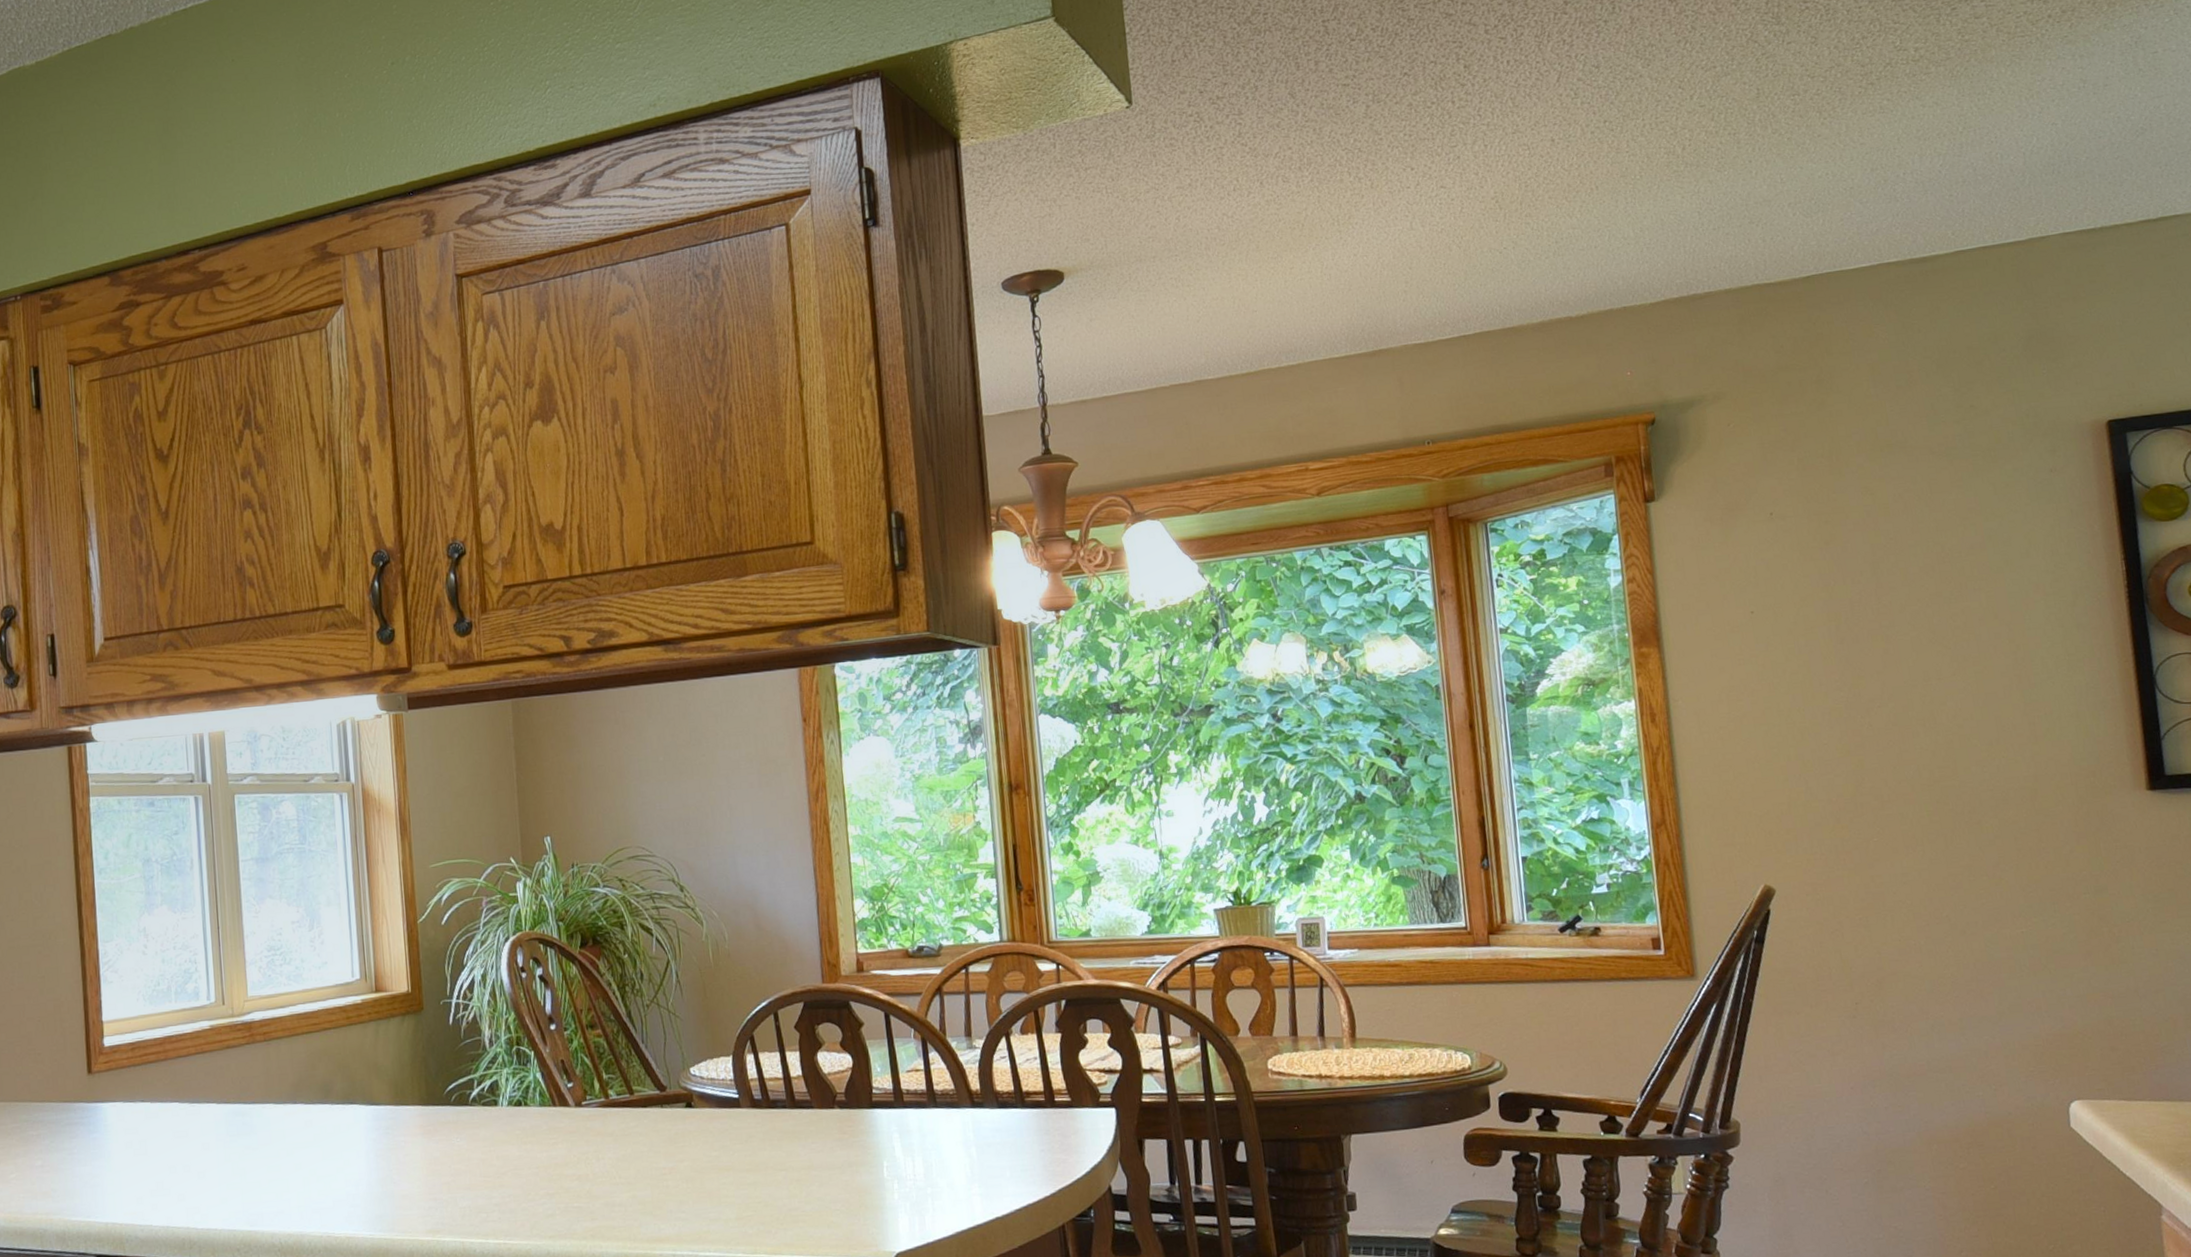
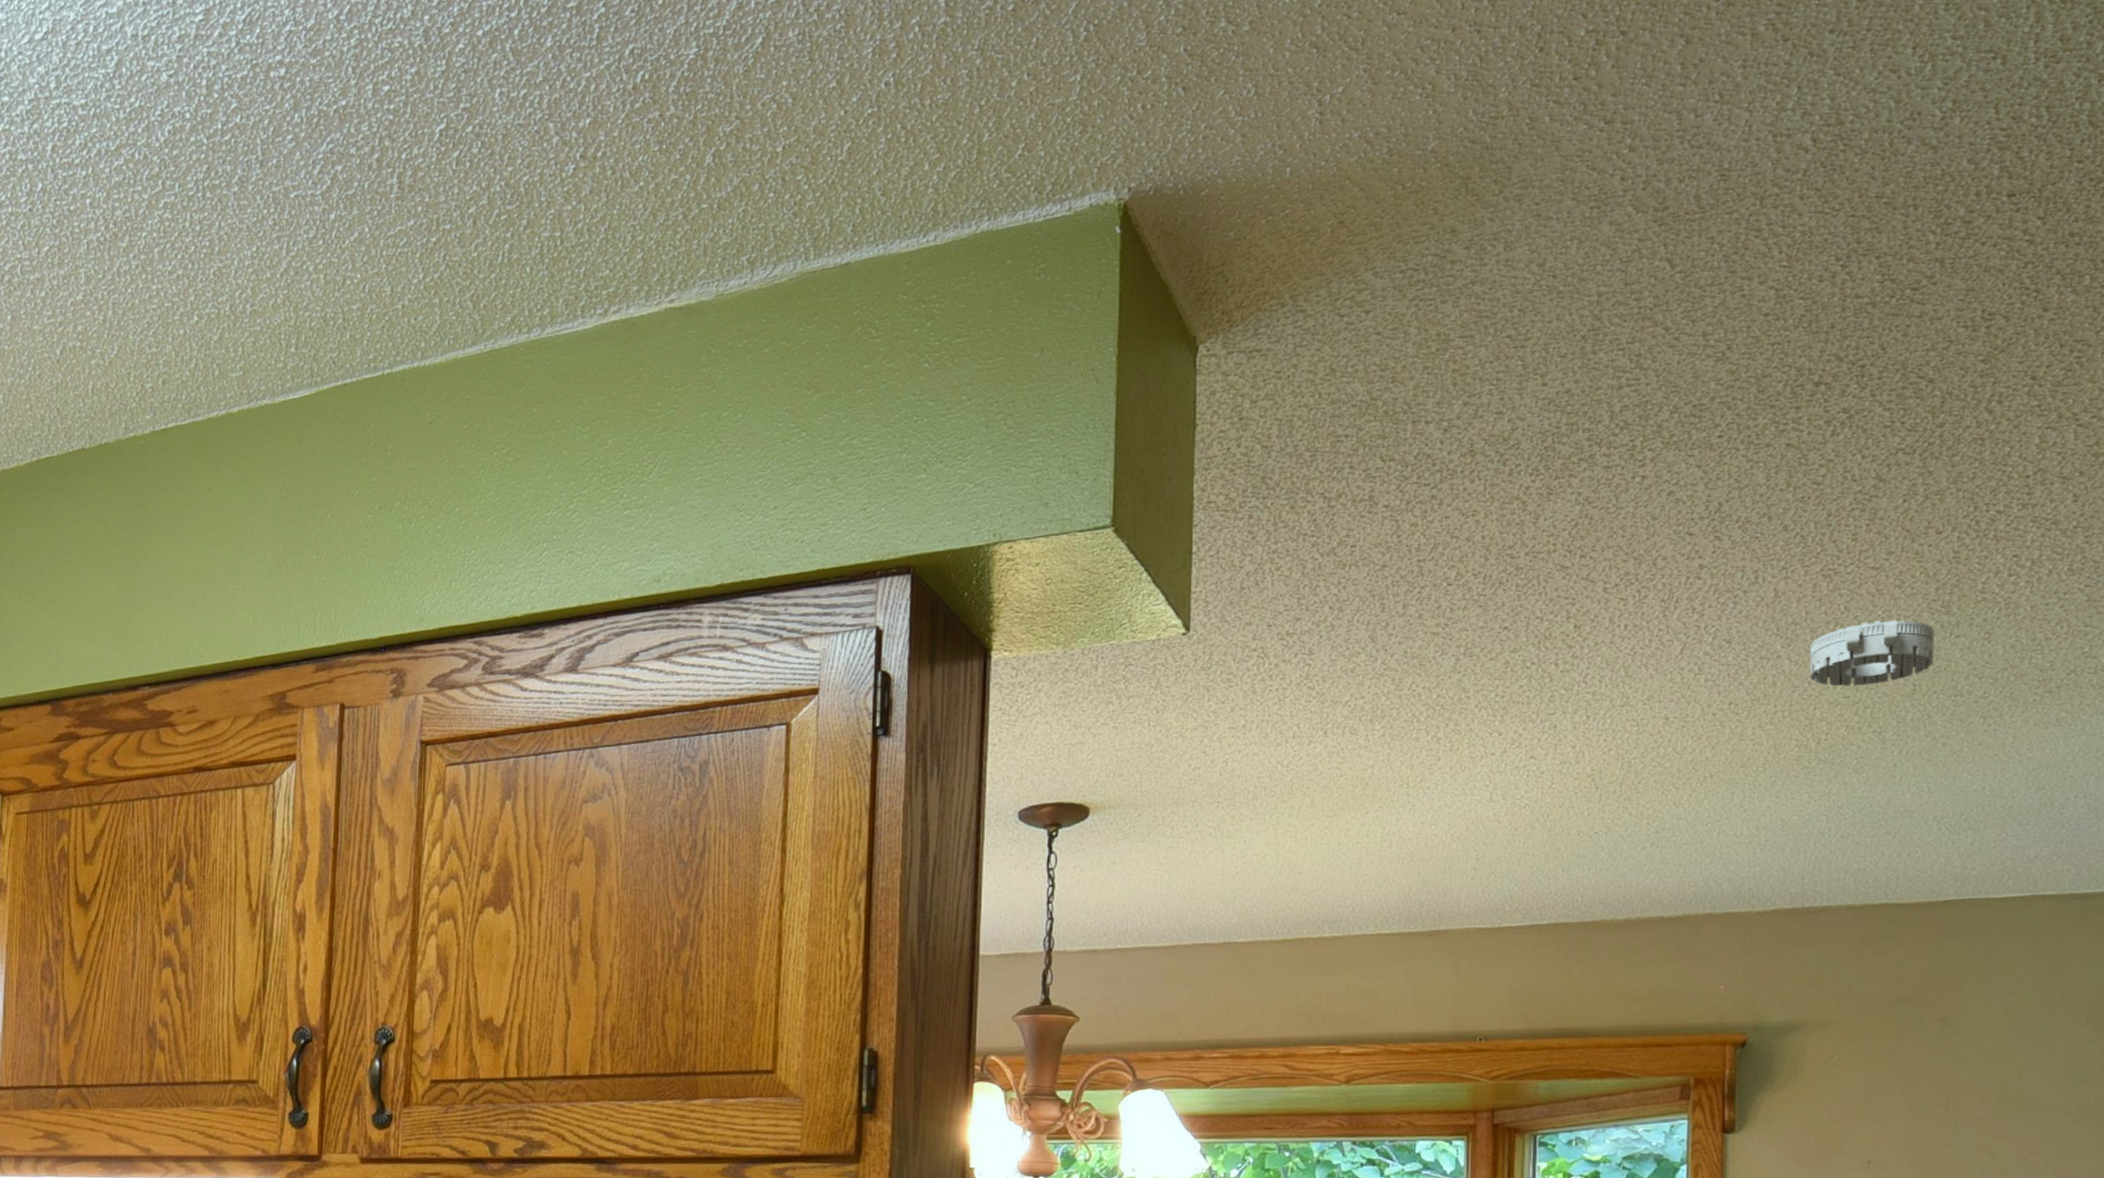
smoke detector: none [1666,33,1772,97] -> present [1809,620,1935,686]

